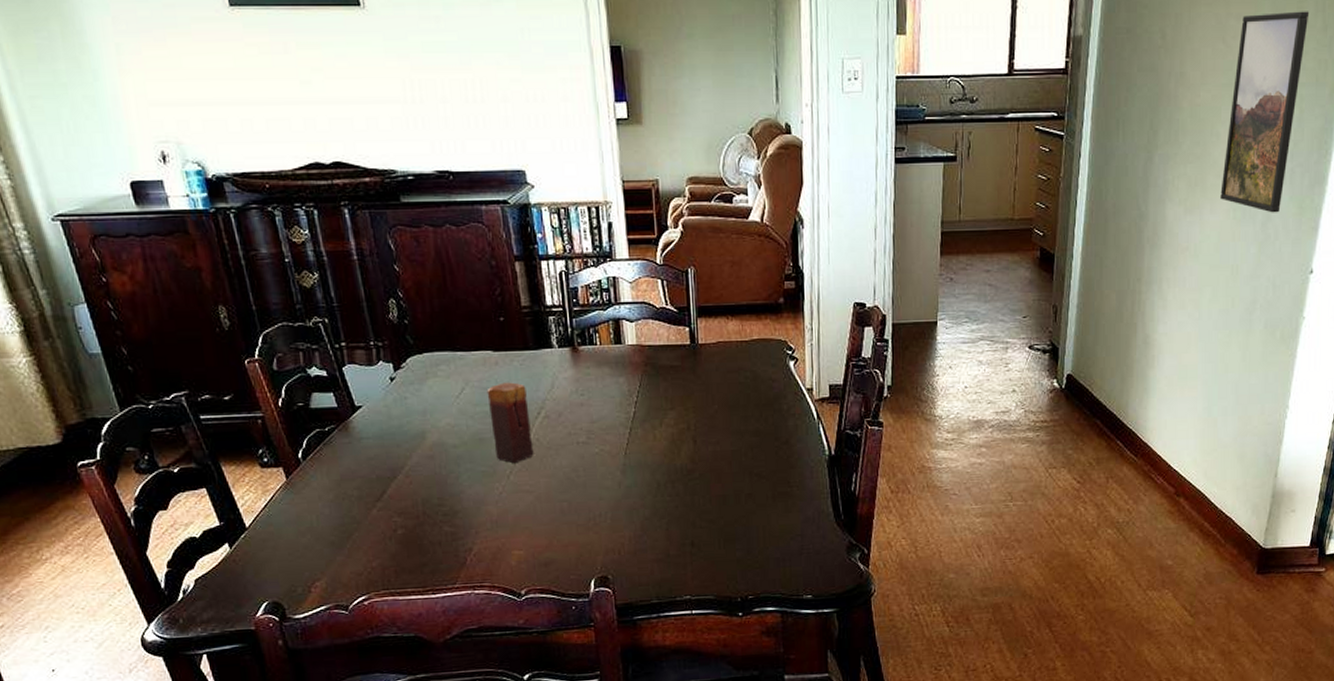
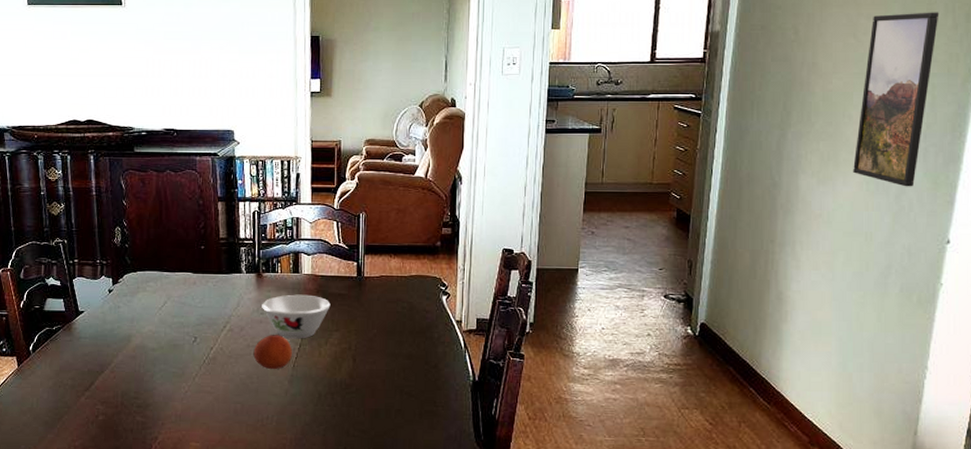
candle: present [487,382,534,463] -> none [184,299,217,367]
fruit: none [576,419,622,460] -> present [253,335,292,370]
bowl: none [581,369,662,422] -> present [262,294,331,339]

